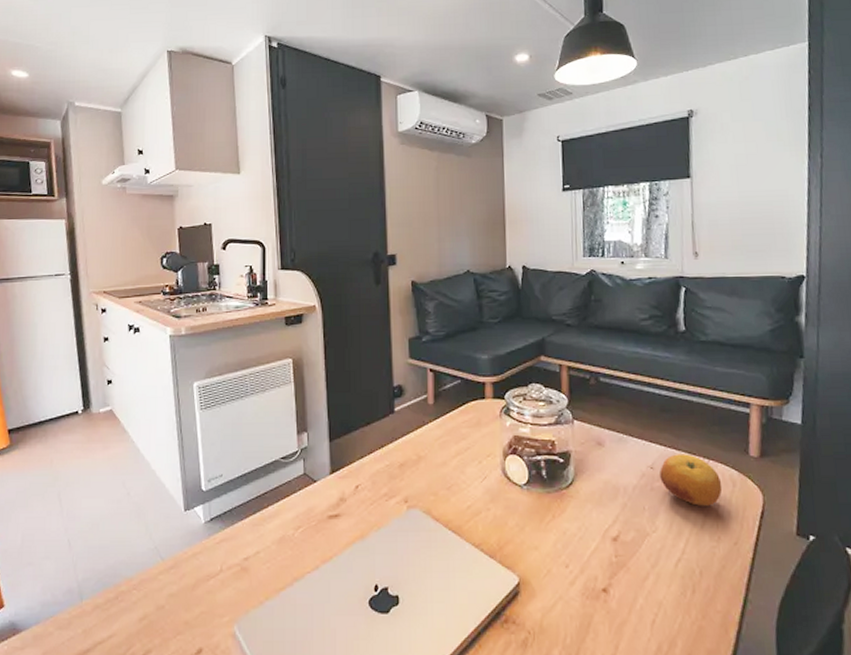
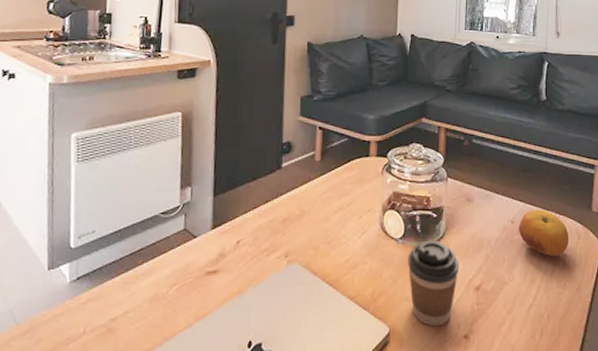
coffee cup: none [534,486,593,578] -> present [408,240,460,327]

